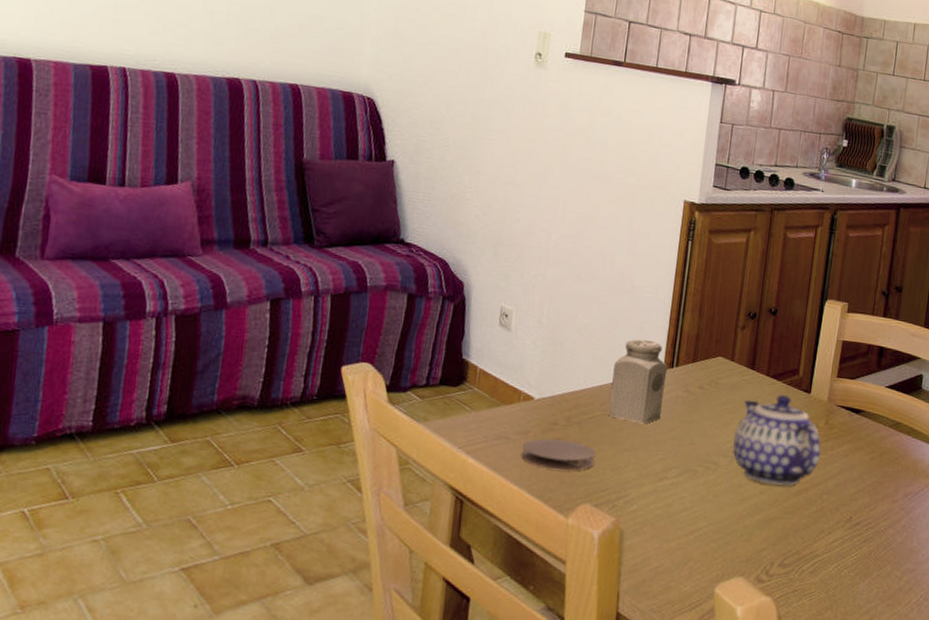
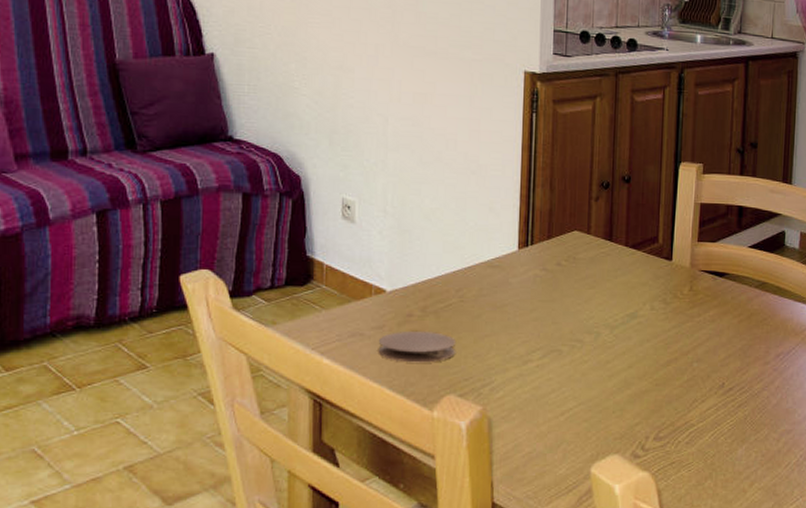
salt shaker: present [609,338,668,424] -> none [465,219,523,308]
teapot: present [732,394,821,487] -> none [596,264,687,358]

